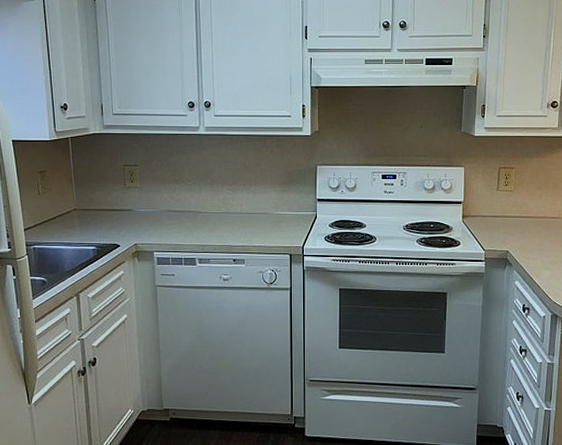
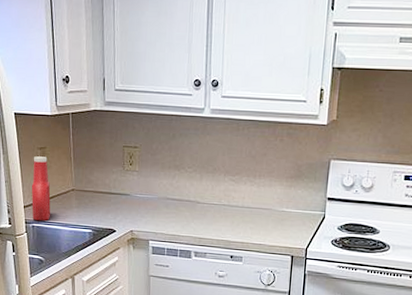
ketchup bottle: none [31,180,52,242] -> present [31,156,51,221]

